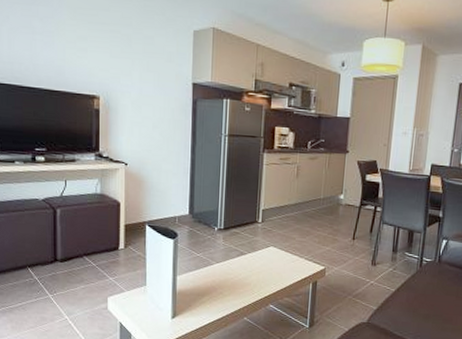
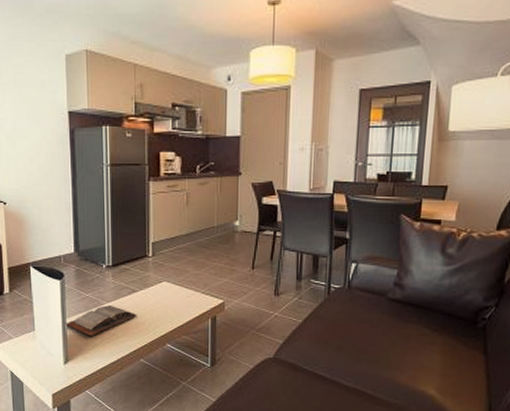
book: none [176,265,244,293] -> present [65,305,137,335]

